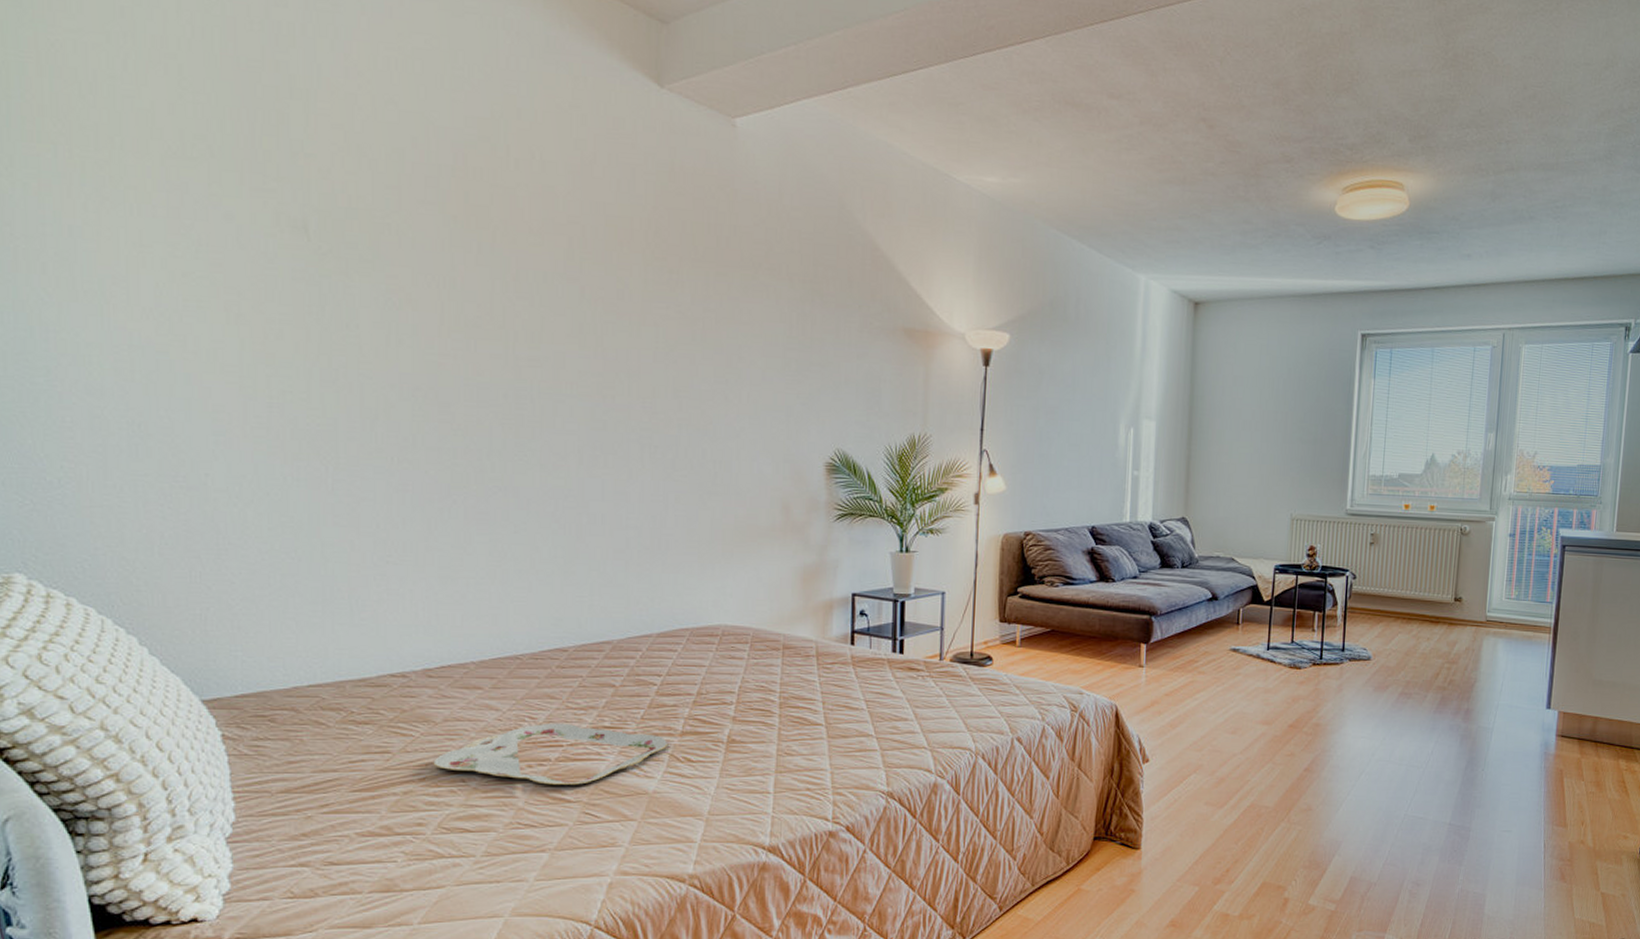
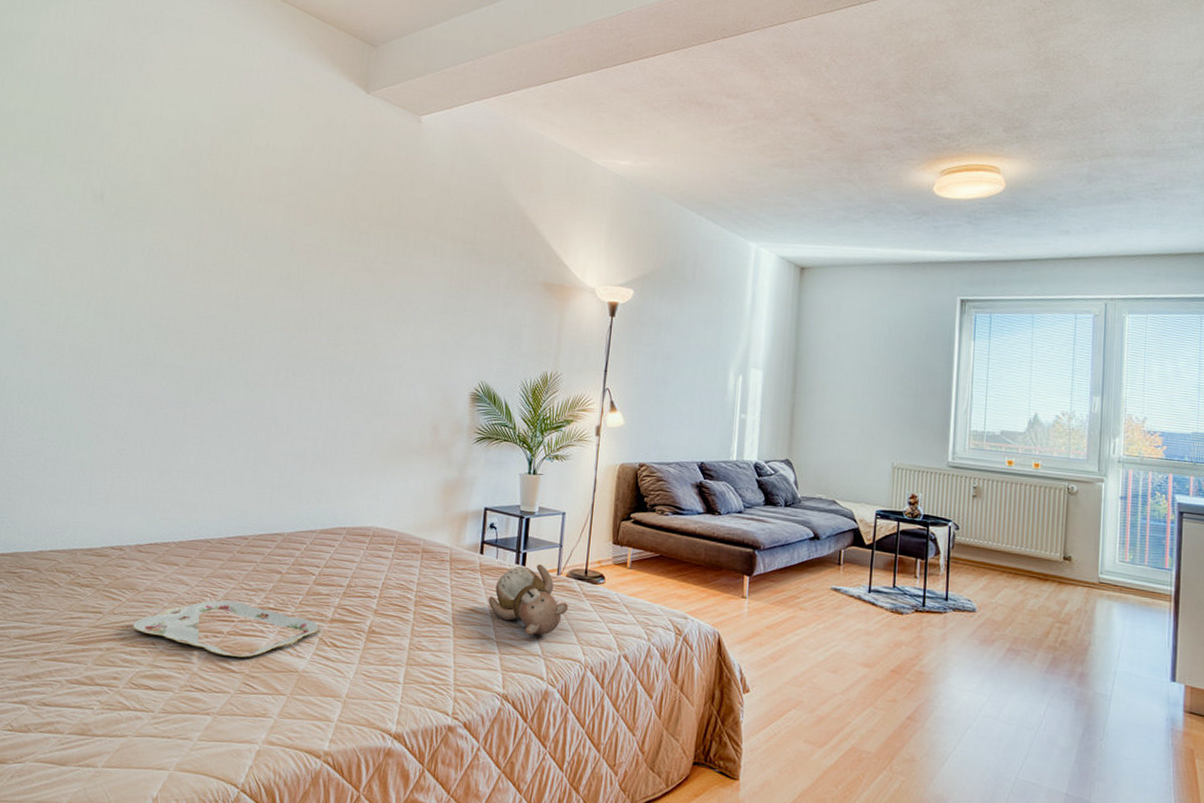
teddy bear: none [864,651,955,727] -> present [488,564,569,635]

